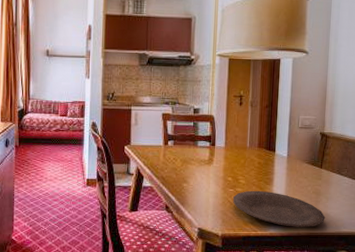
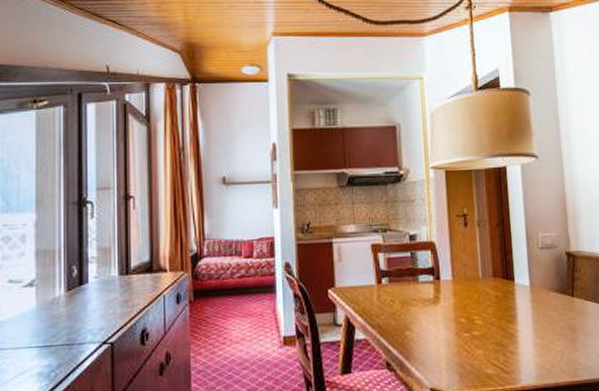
plate: present [233,190,325,227] -> none [470,332,587,376]

